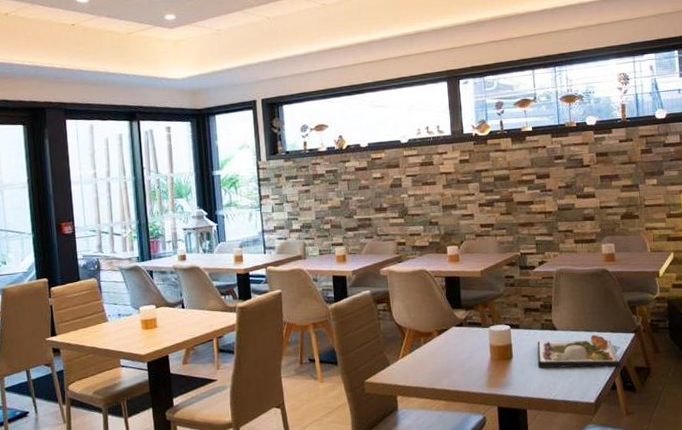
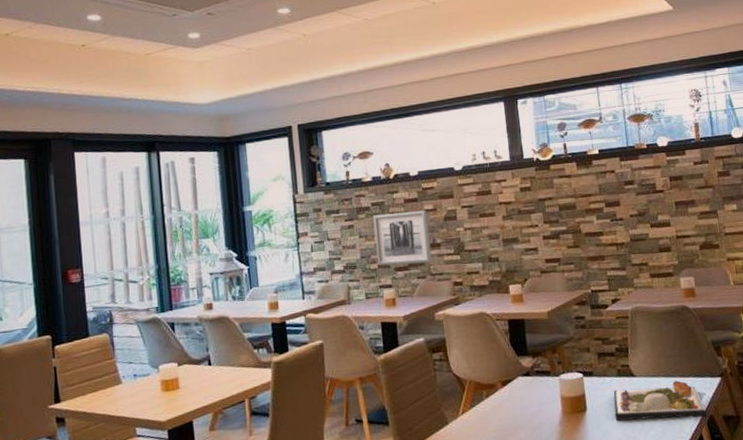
wall art: none [327,178,379,227] -> present [372,210,432,267]

